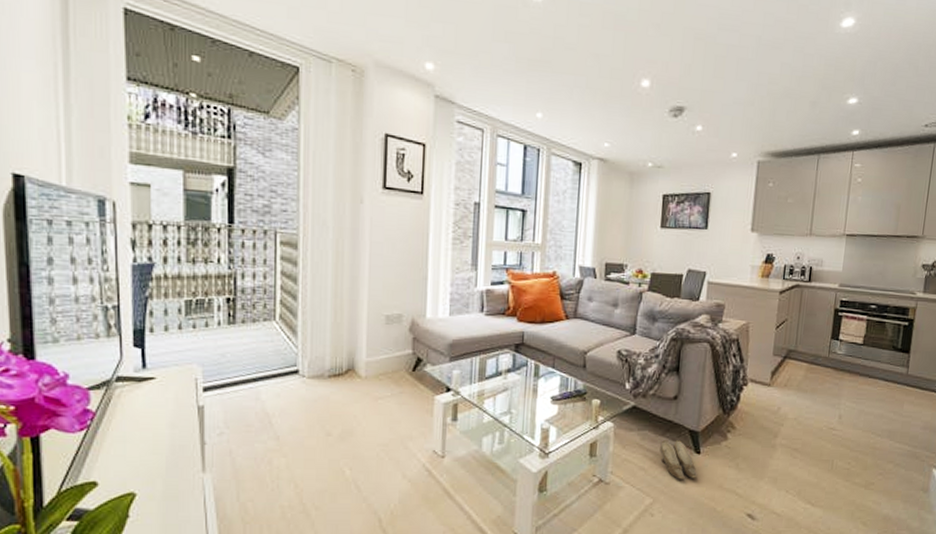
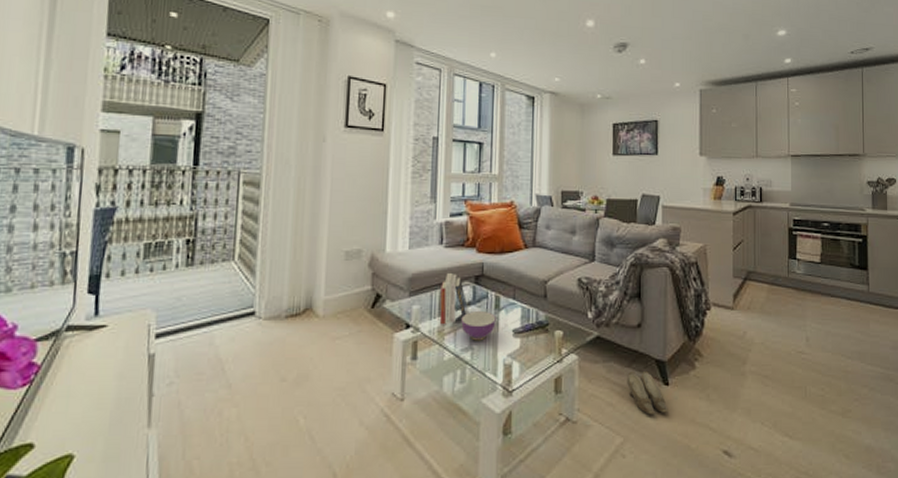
books: none [479,339,509,390] -> present [439,272,469,325]
bowl: none [500,377,535,406] -> present [461,310,496,341]

